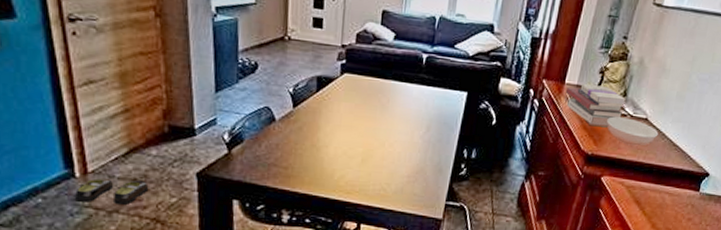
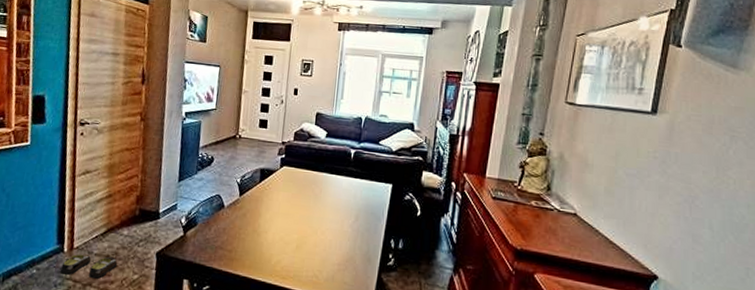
books: present [565,84,626,128] -> none [487,178,550,222]
bowl: present [606,116,659,146] -> none [533,210,591,242]

